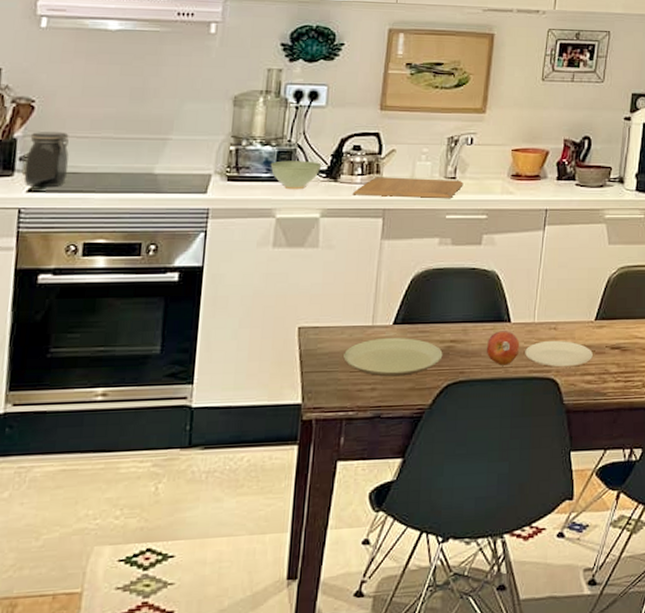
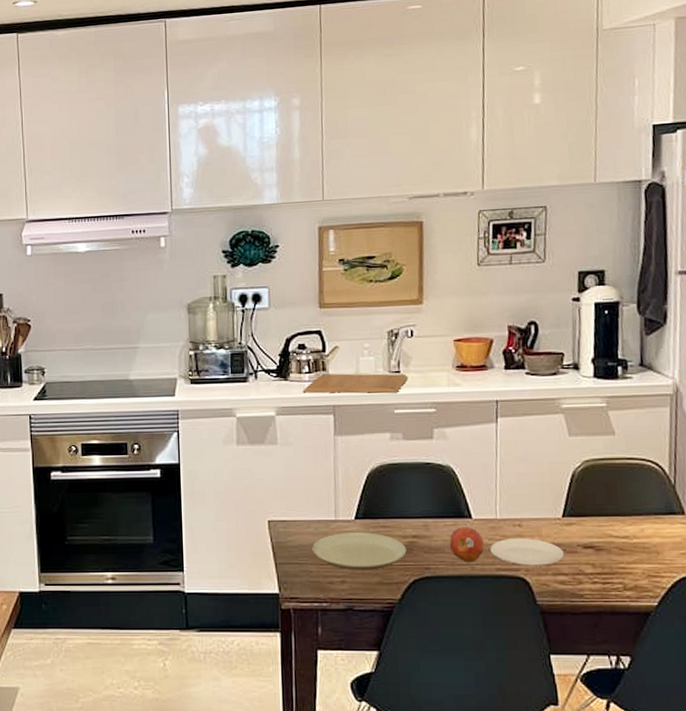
jar: present [24,131,69,188] -> none [30,345,63,396]
bowl: present [270,160,322,190] -> none [226,361,272,390]

